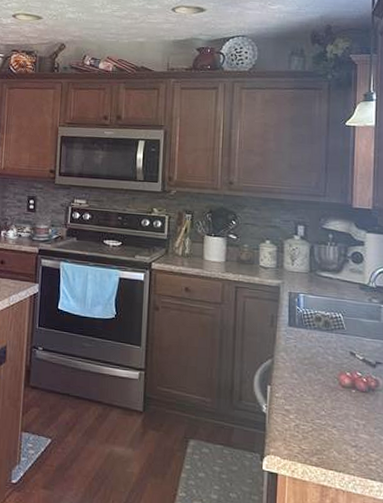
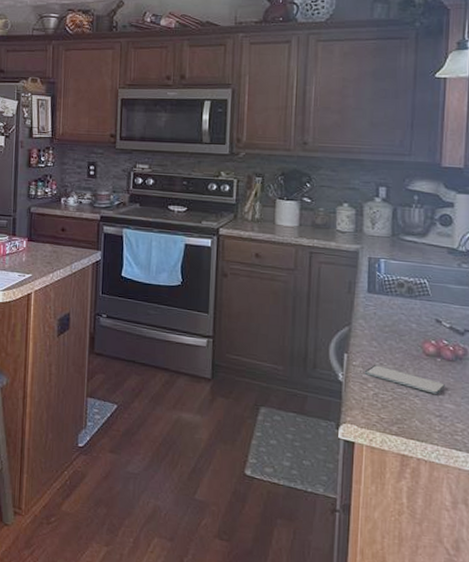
smartphone: none [287,396,360,425] -> present [365,365,445,394]

